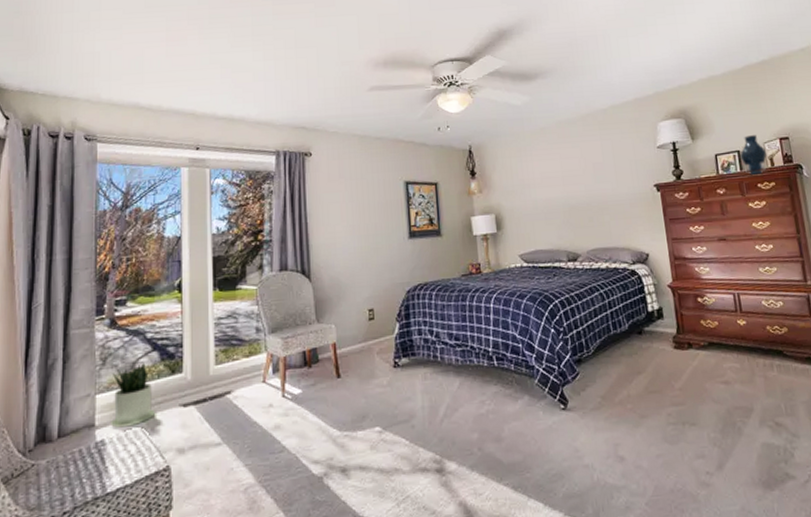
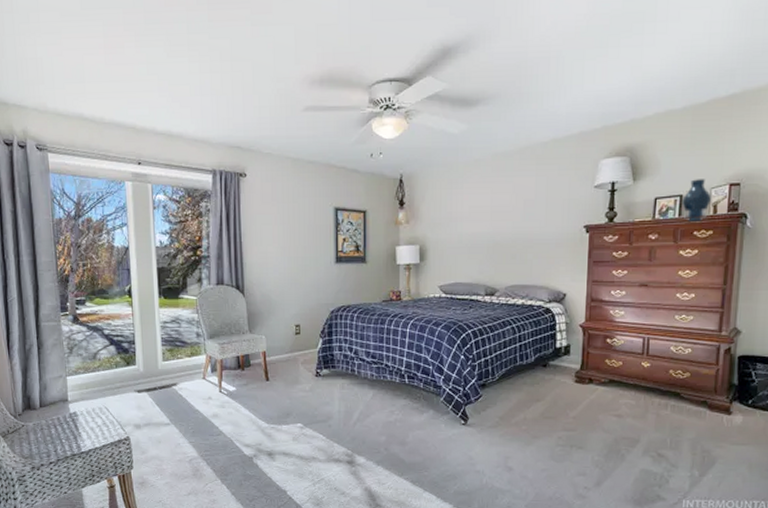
planter: present [111,363,156,428] -> none [79,354,116,404]

